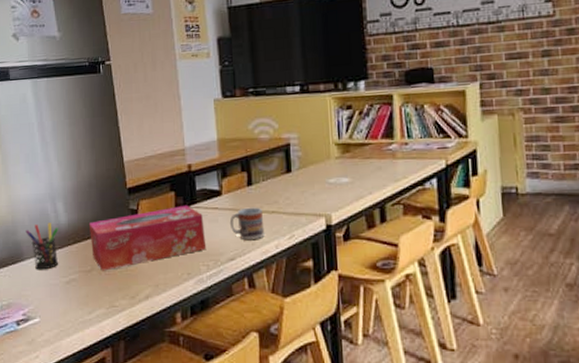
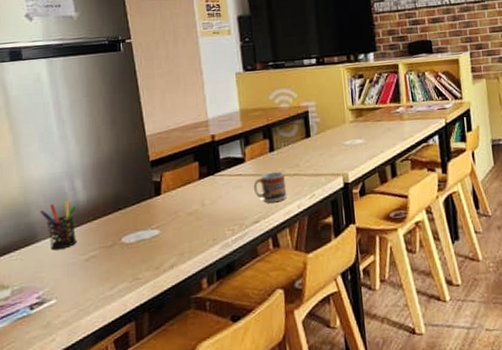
tissue box: present [88,205,207,271] -> none [109,173,231,245]

